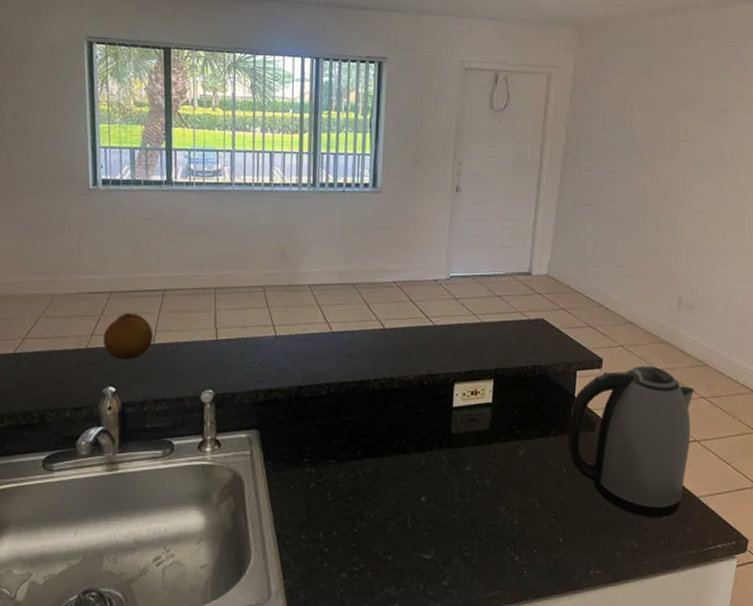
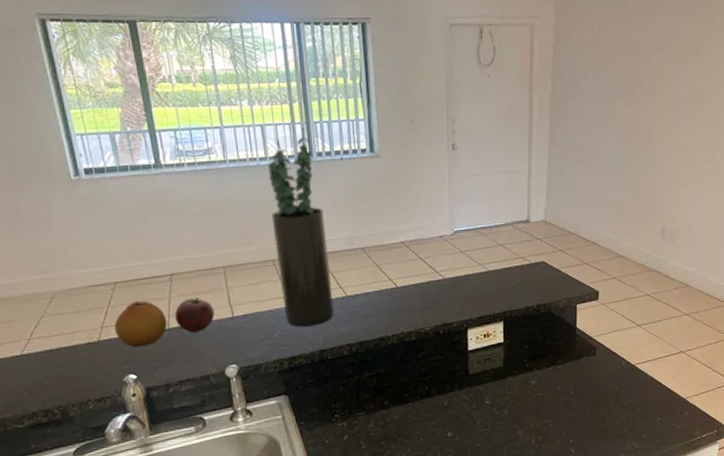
fruit: none [160,316,200,351] -> present [174,297,215,333]
vase: none [267,158,319,359] -> present [268,128,334,327]
kettle: present [568,365,695,517] -> none [572,292,679,422]

